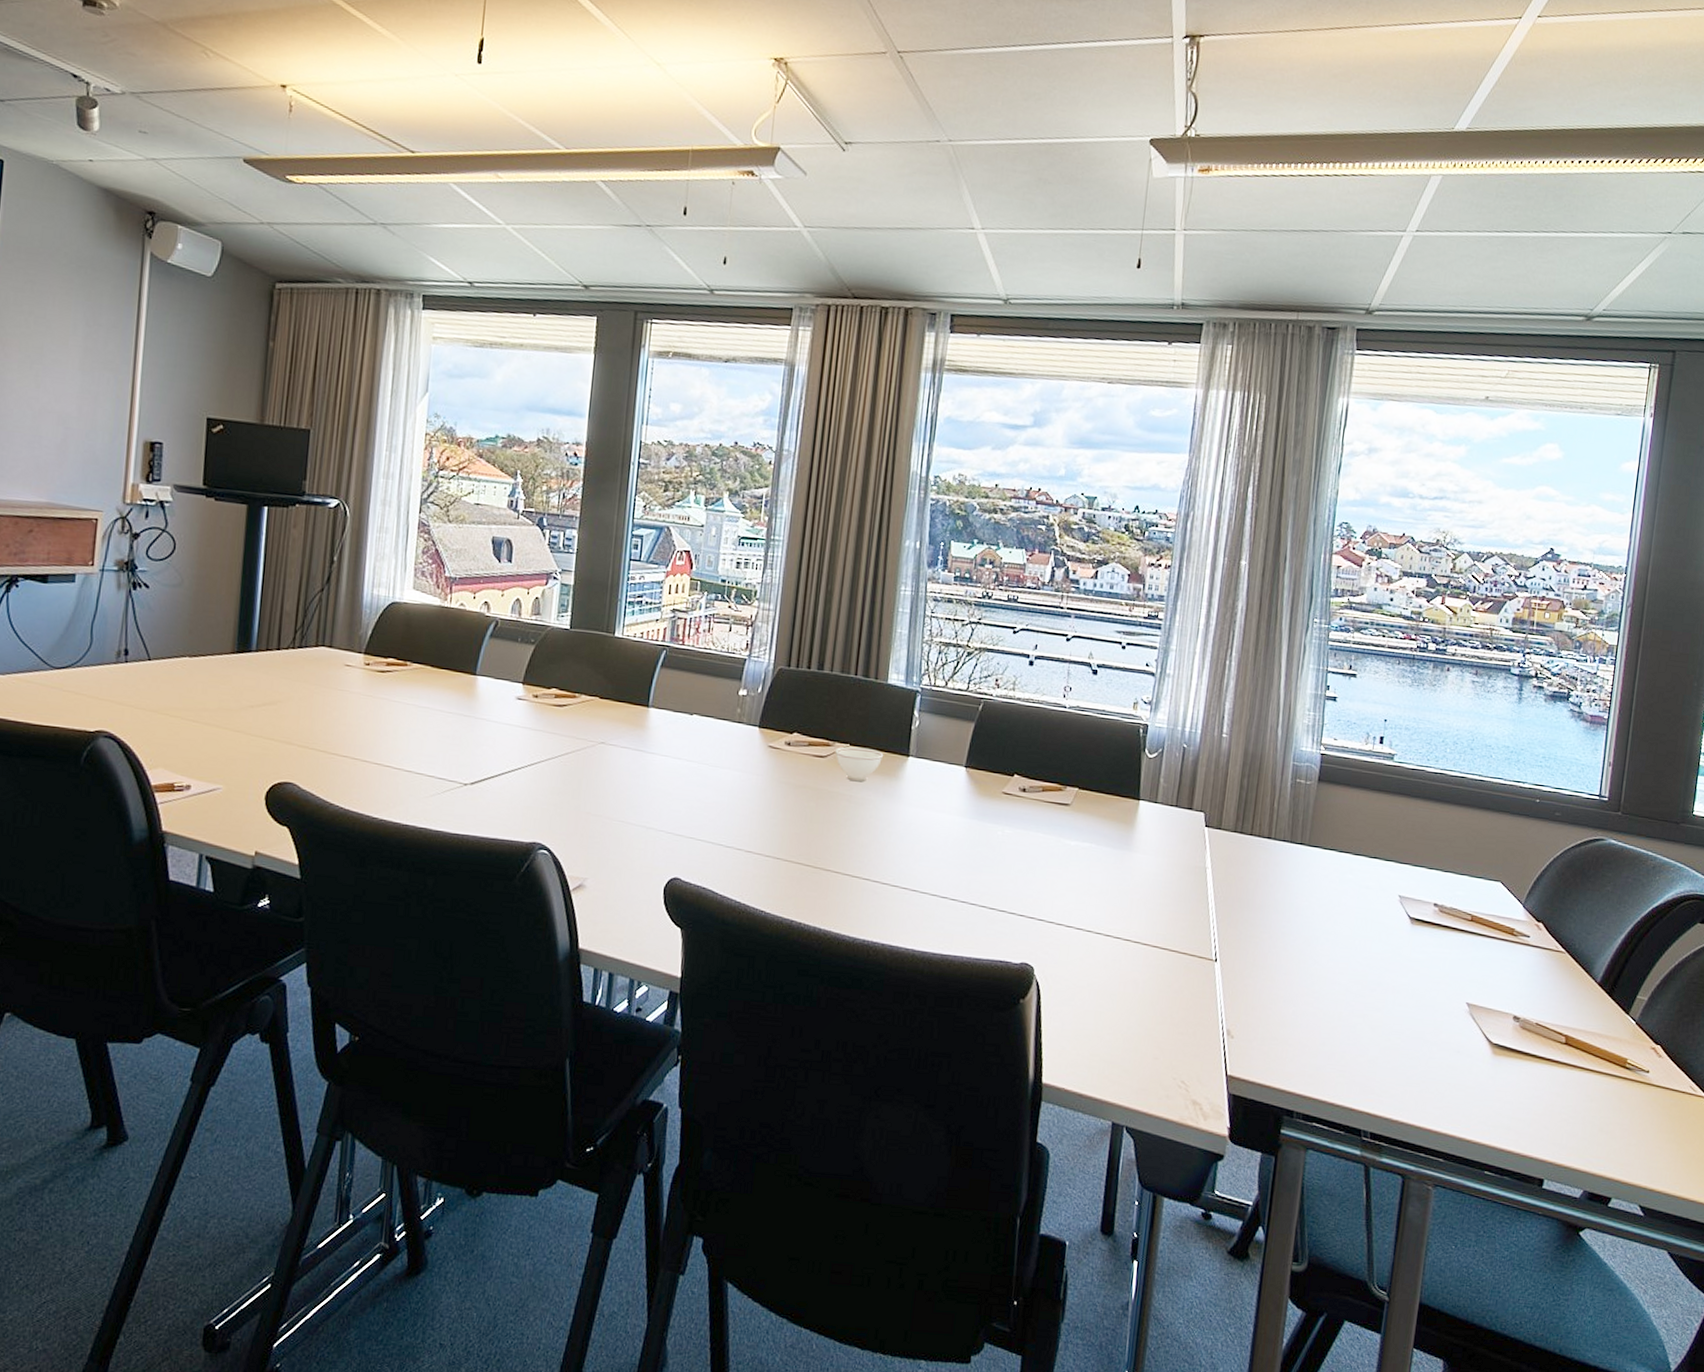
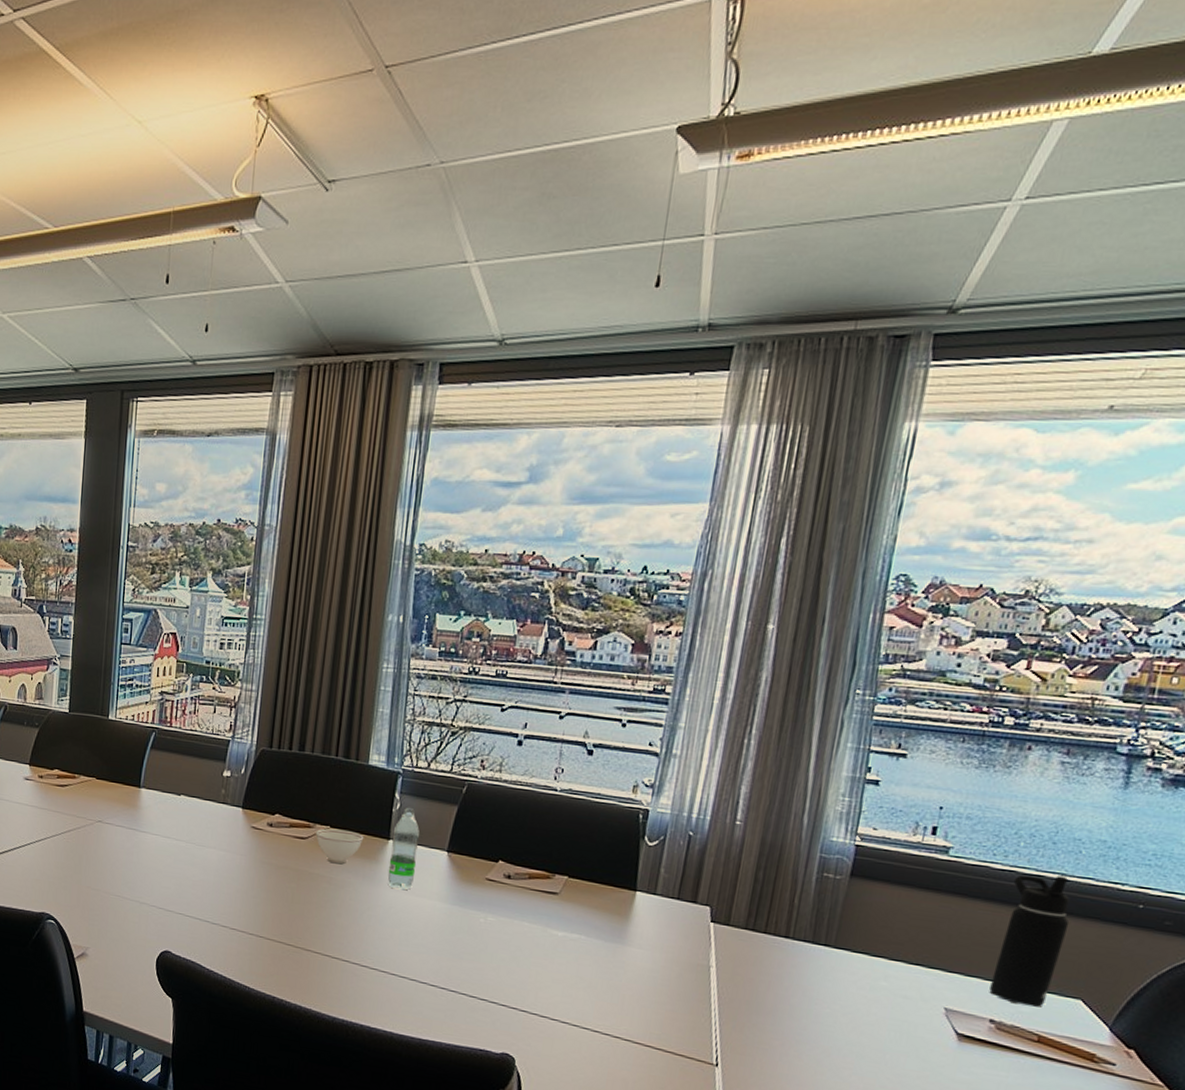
bottle: none [907,724,939,806] -> present [387,807,420,891]
water bottle: none [1432,776,1488,890] -> present [989,874,1070,1007]

